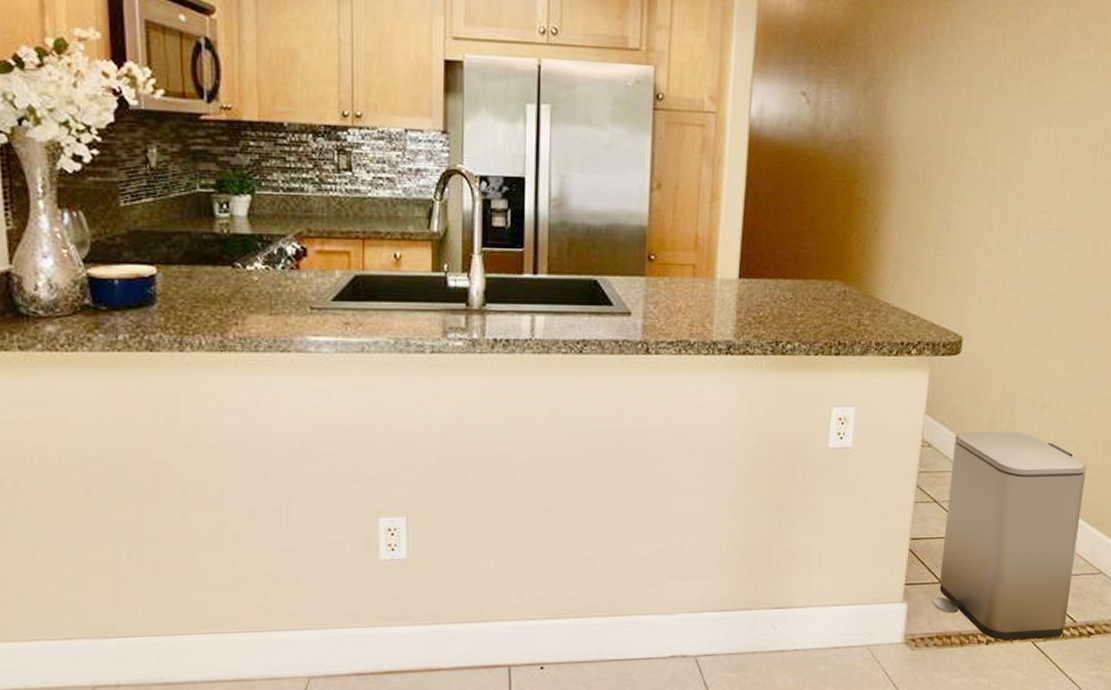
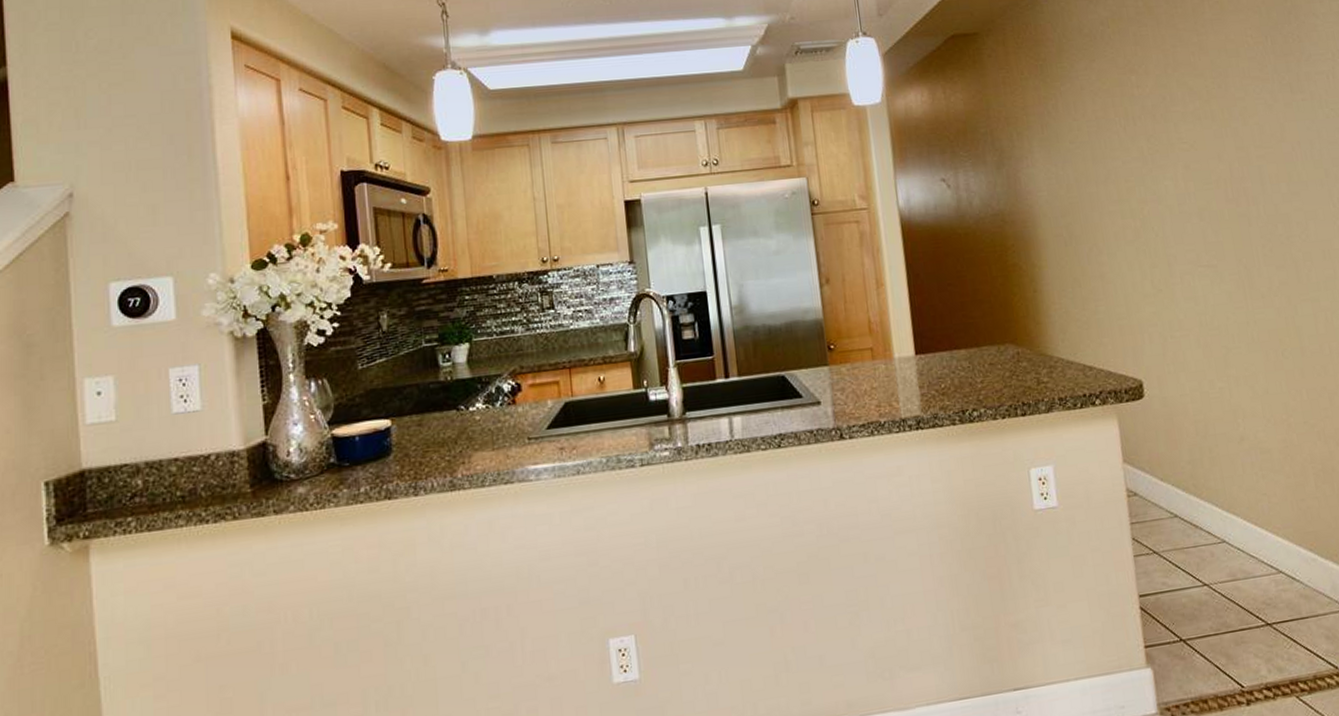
pedal bin: present [932,431,1087,641] -> none [1158,468,1328,699]

